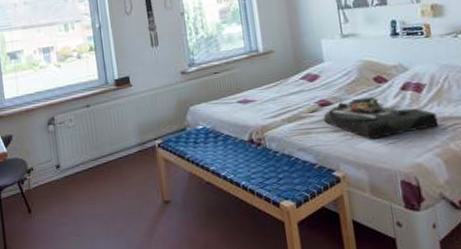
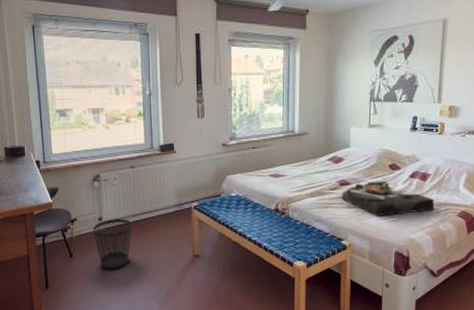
wastebasket: none [51,164,93,224] -> present [93,219,132,269]

